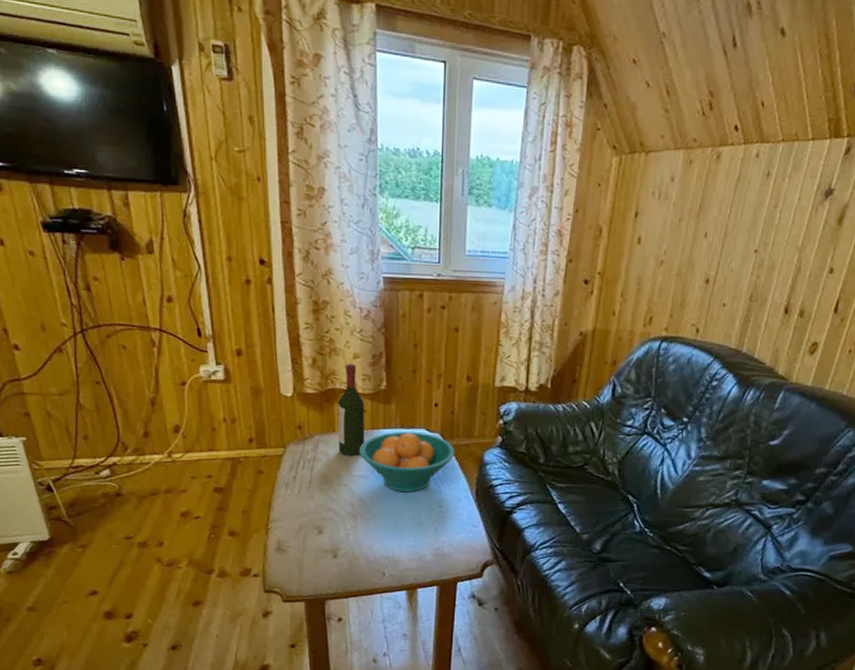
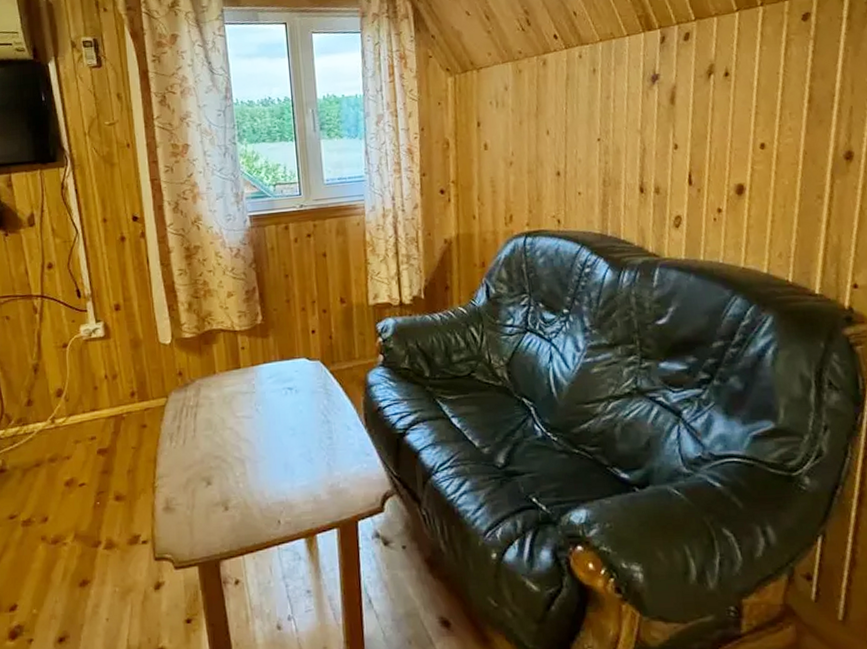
wine bottle: present [338,363,365,456] -> none [216,302,246,397]
fruit bowl: present [359,431,455,493] -> none [241,362,338,428]

